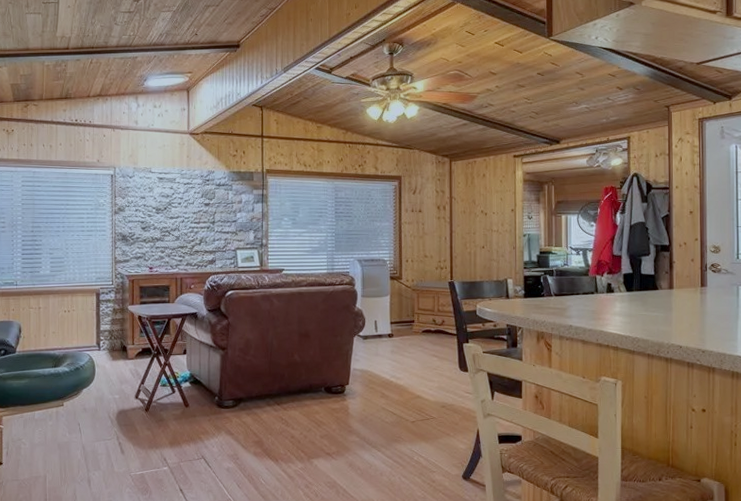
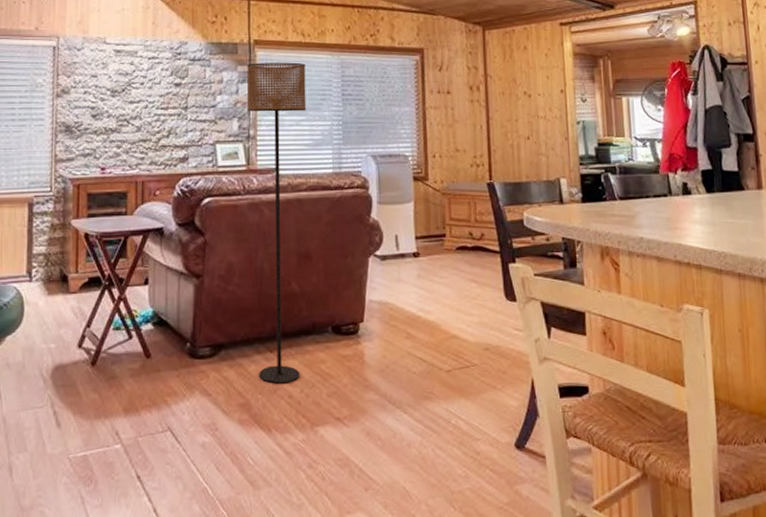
floor lamp: none [261,187,307,428] -> present [247,62,307,384]

